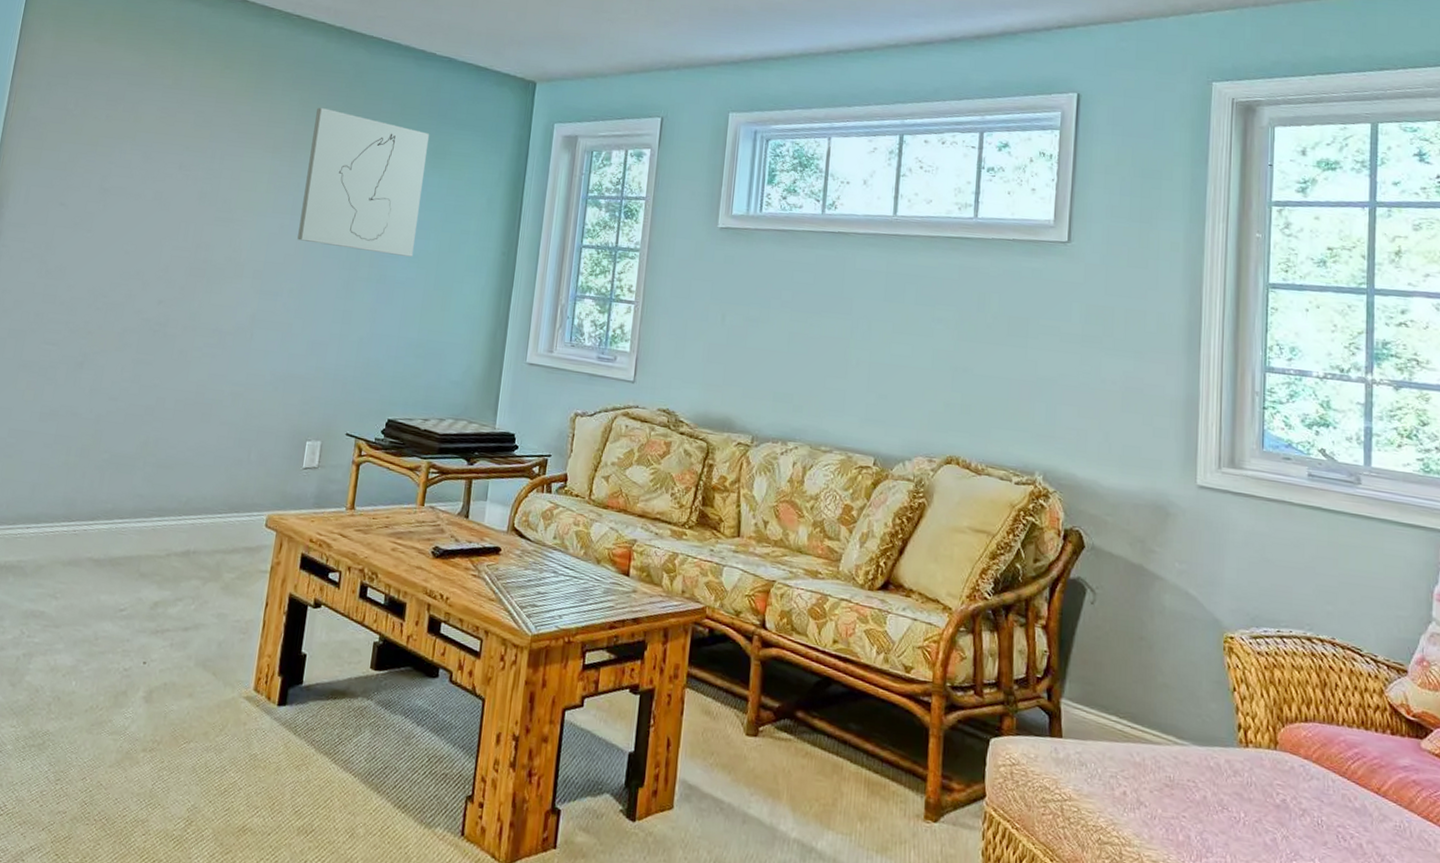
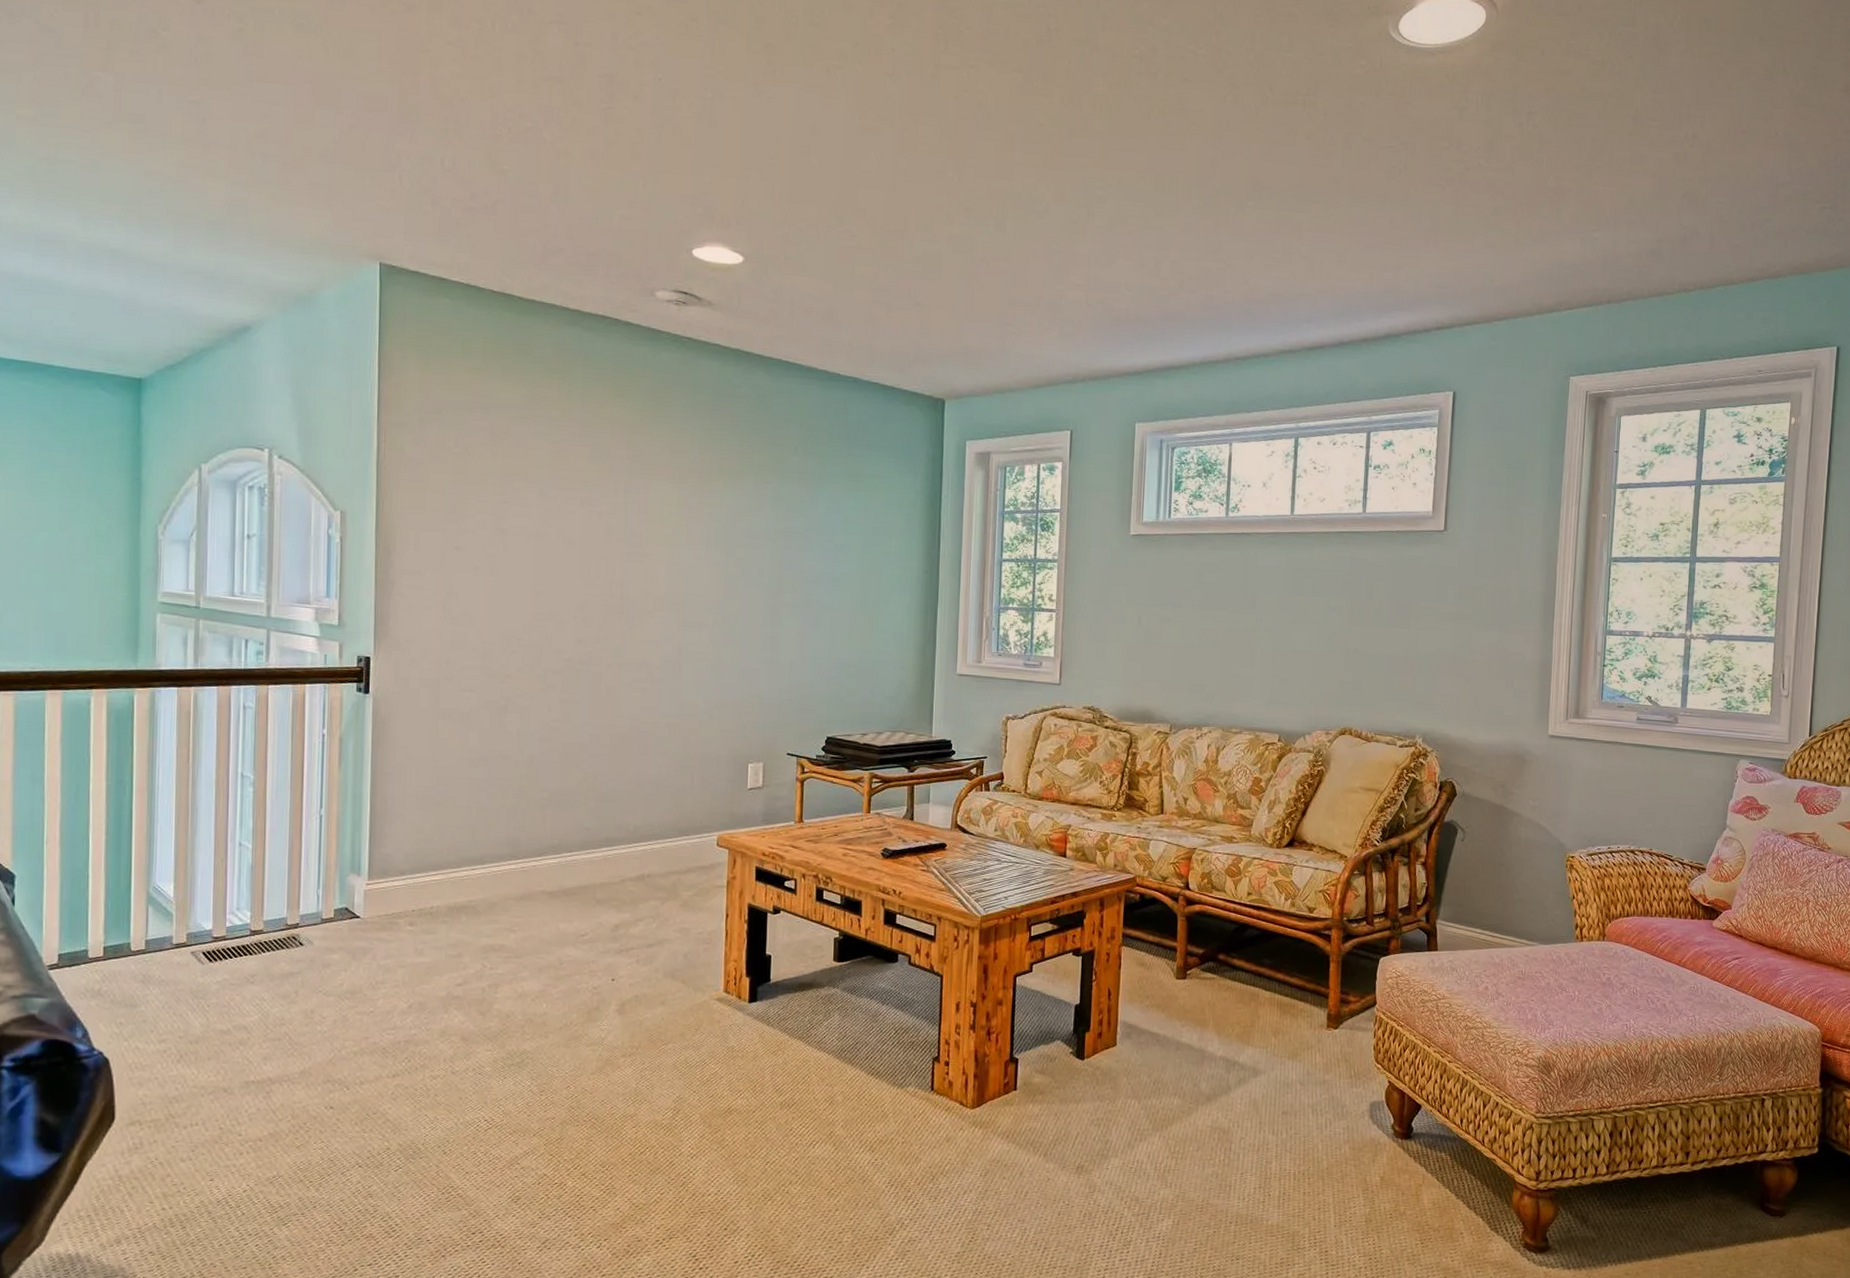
wall art: present [297,108,429,257] -> none [716,435,840,580]

